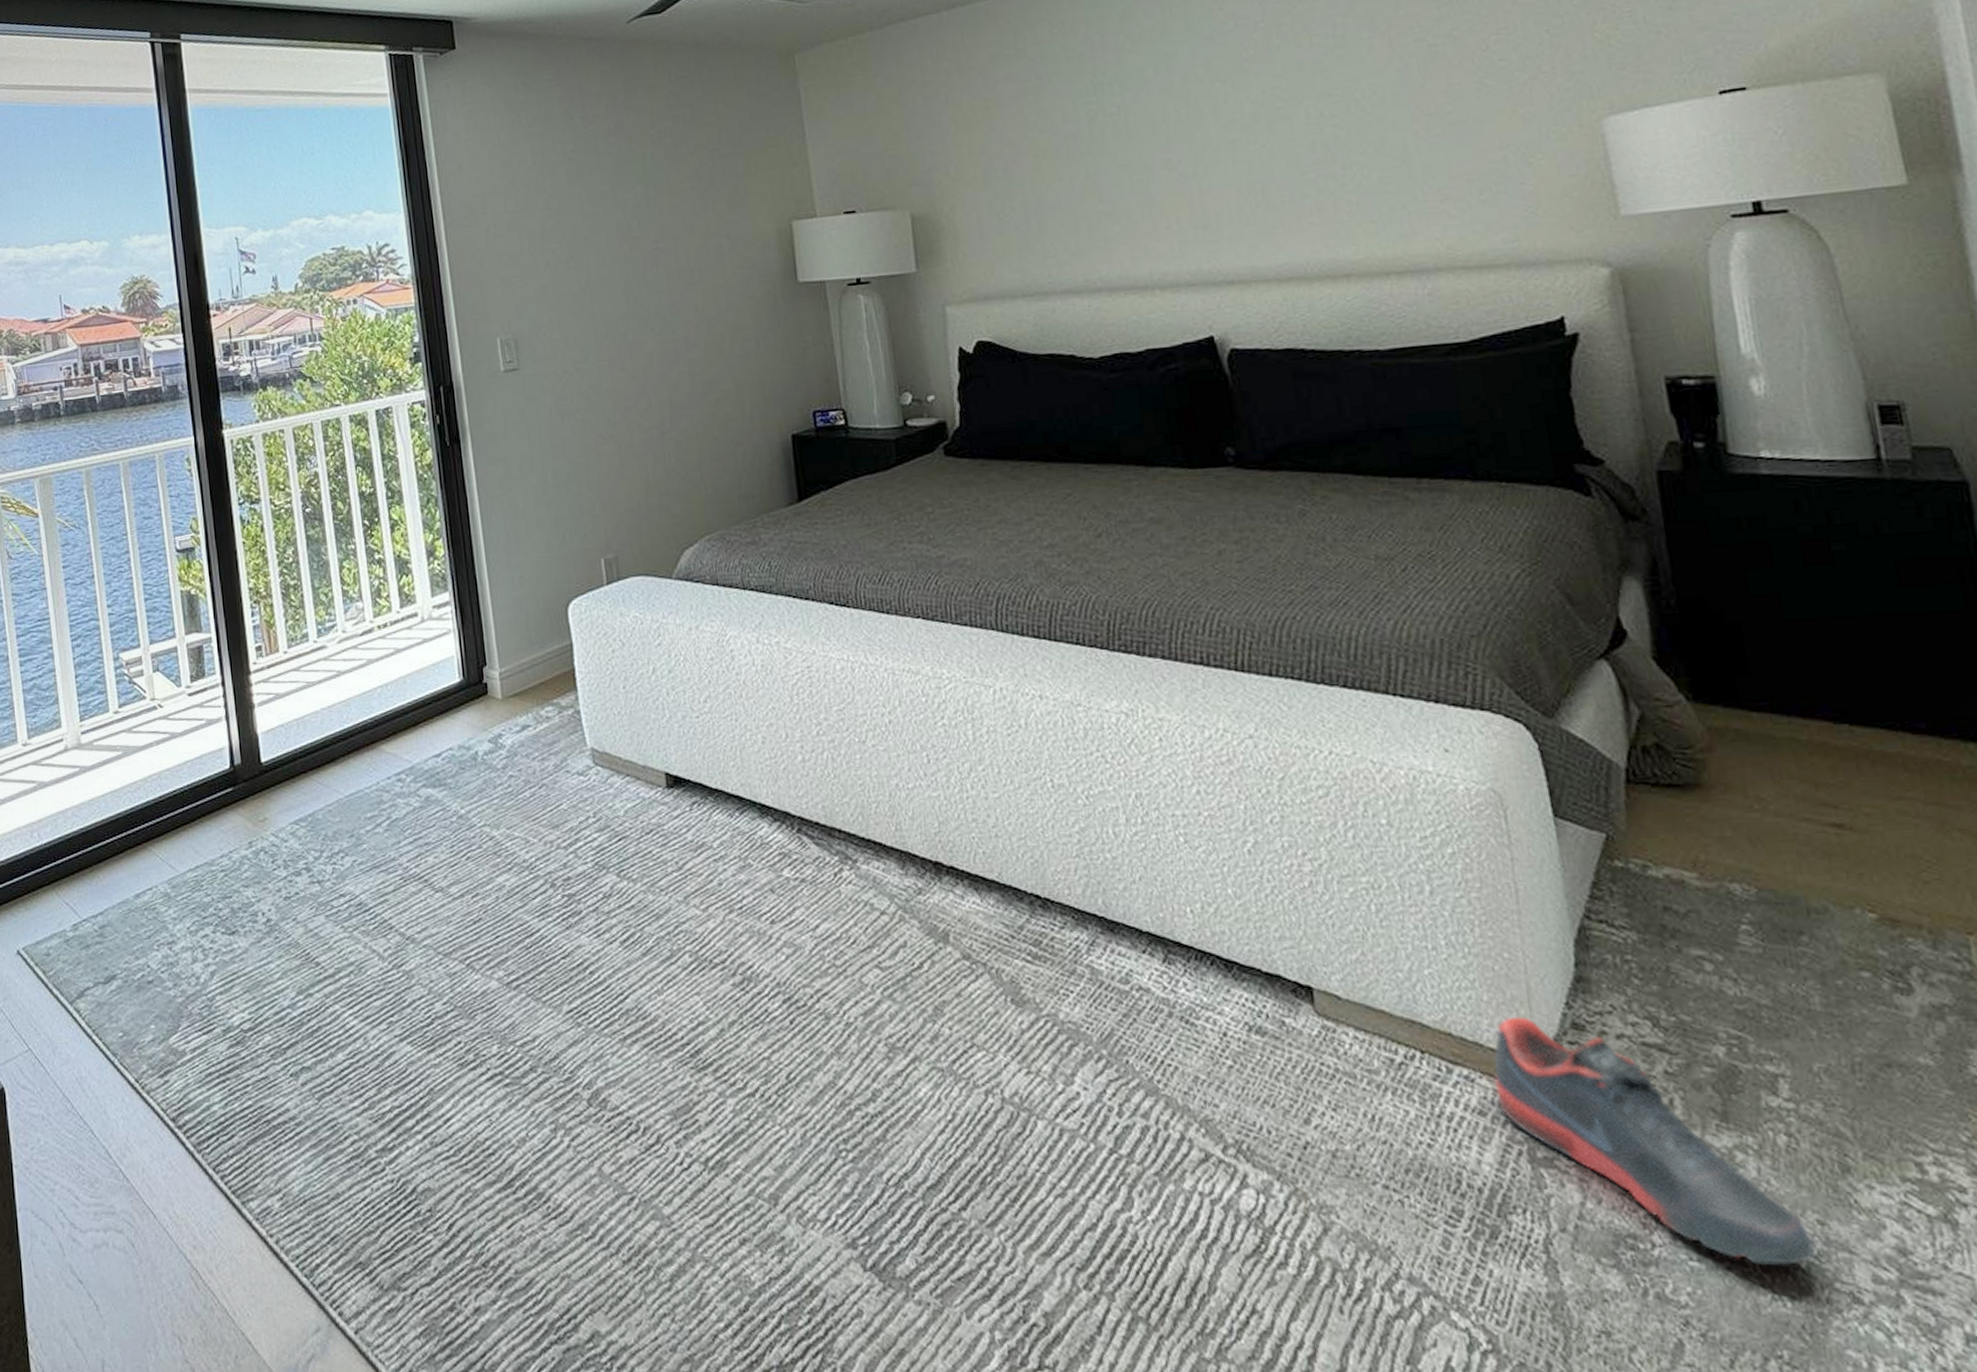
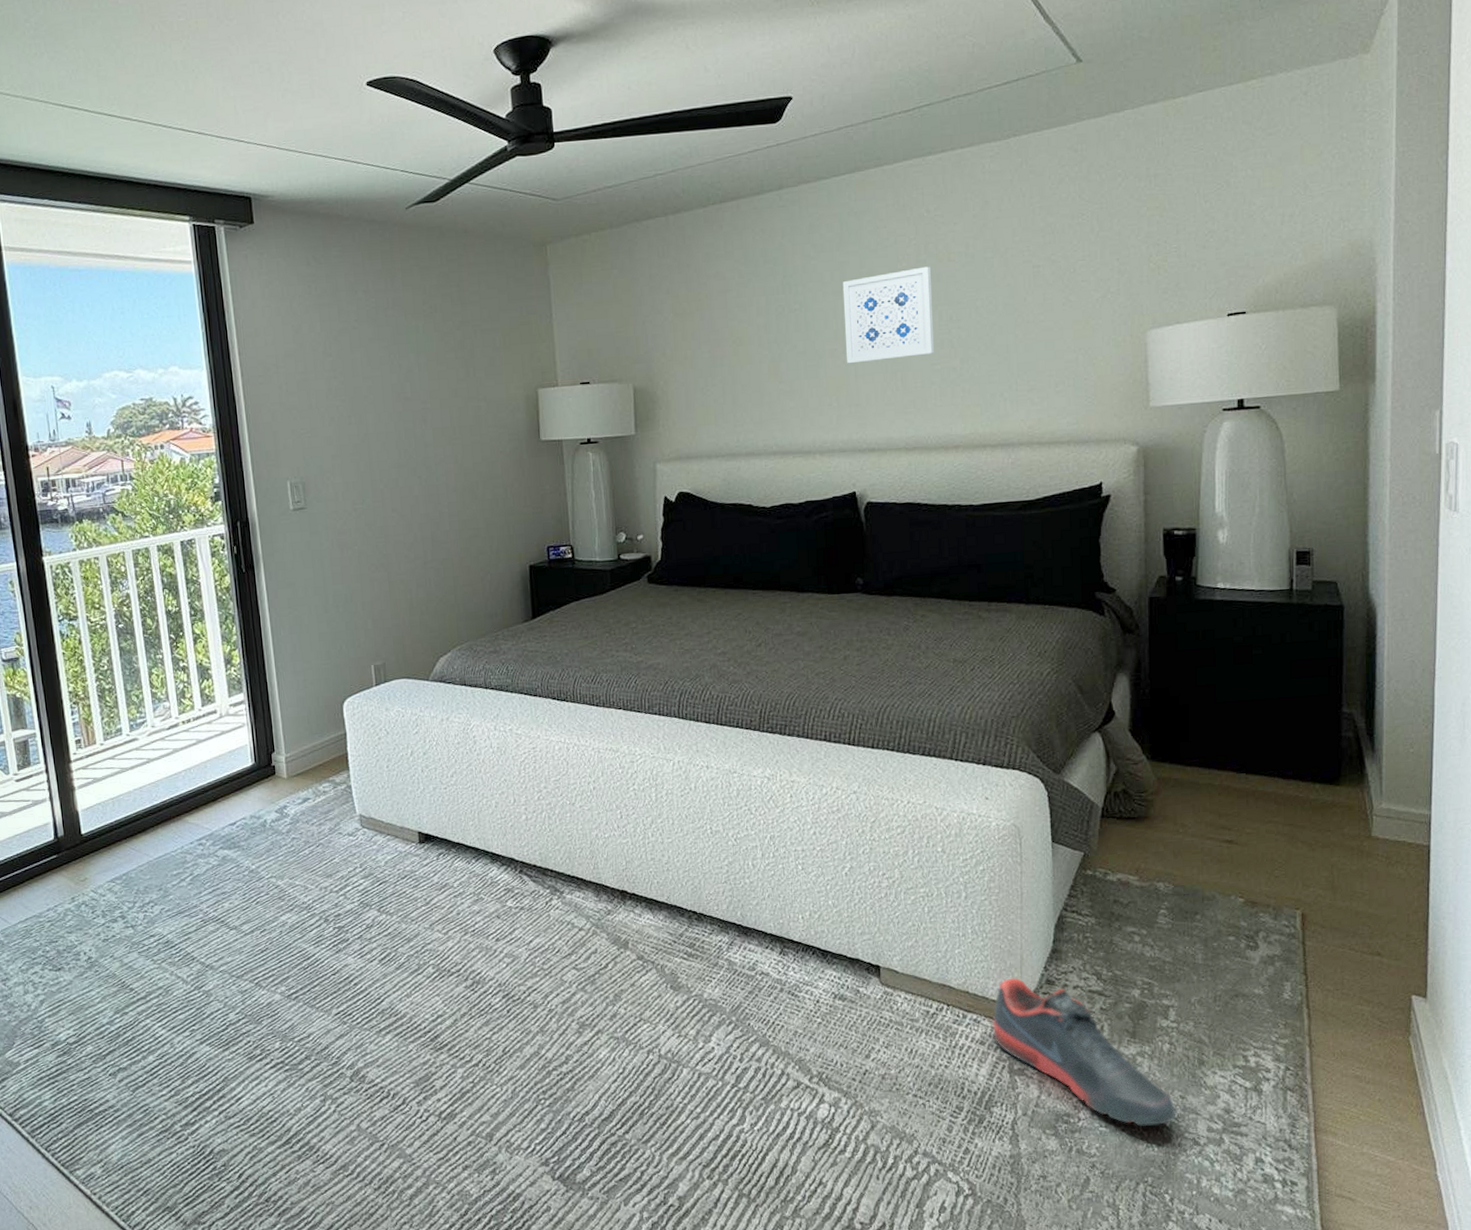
wall art: none [1170,52,1303,177] -> present [842,266,934,364]

